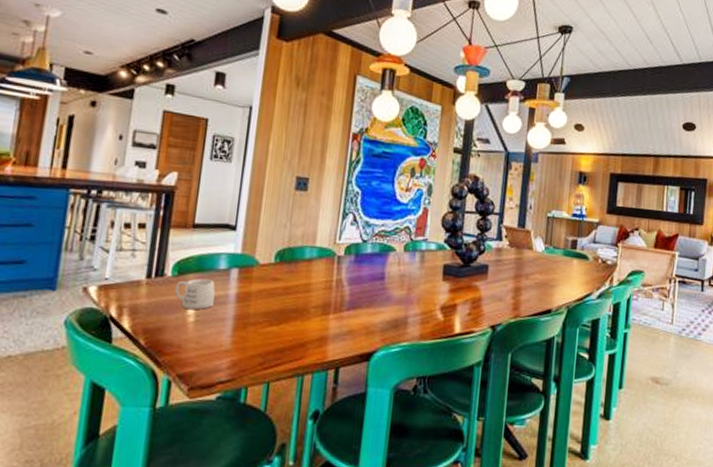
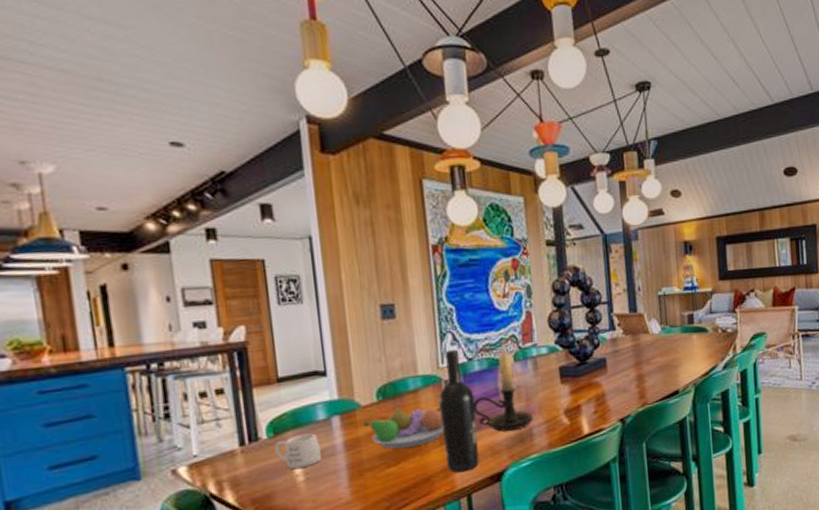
fruit bowl: none [257,271,329,312] -> present [362,407,444,450]
wine bottle: none [323,228,362,346] -> present [439,349,479,473]
candle holder: none [358,231,412,316] -> present [473,342,534,432]

